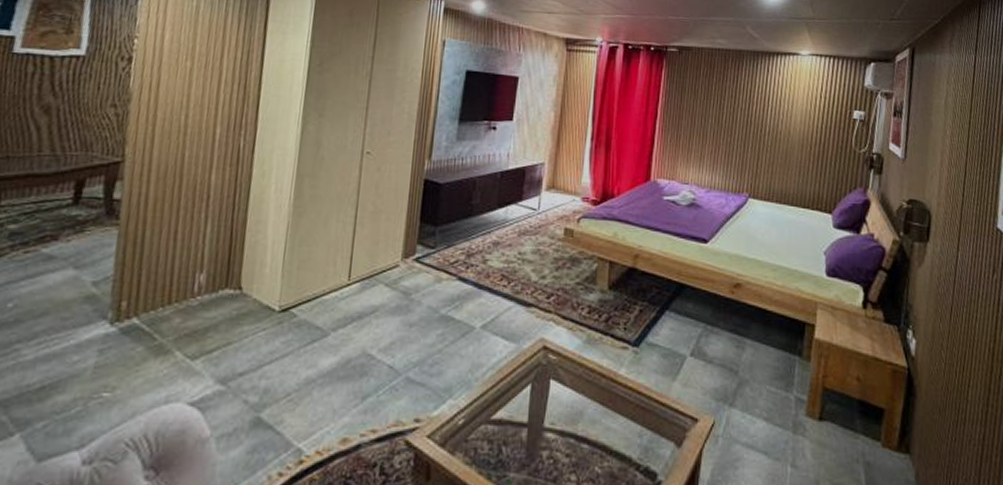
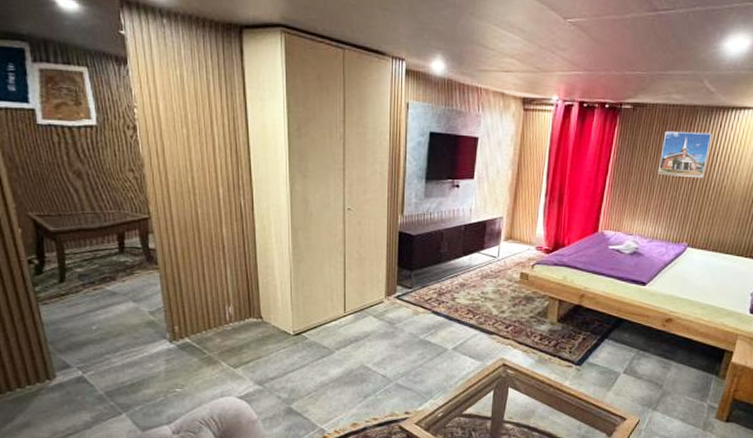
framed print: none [710,75,761,124] -> present [658,131,713,179]

